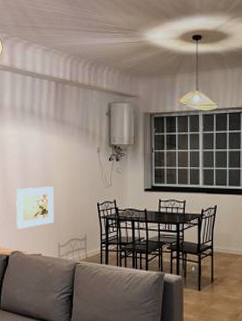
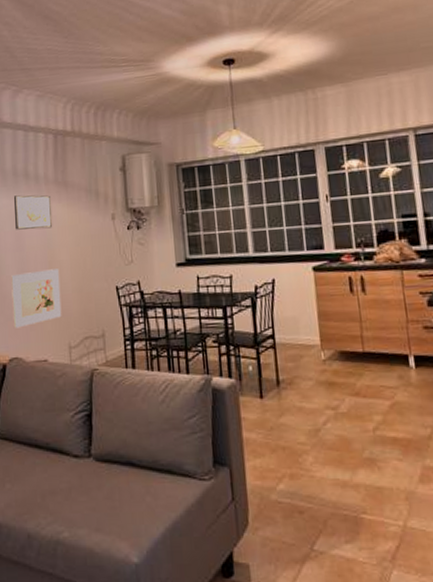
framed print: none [20,127,51,155] -> present [13,195,53,230]

